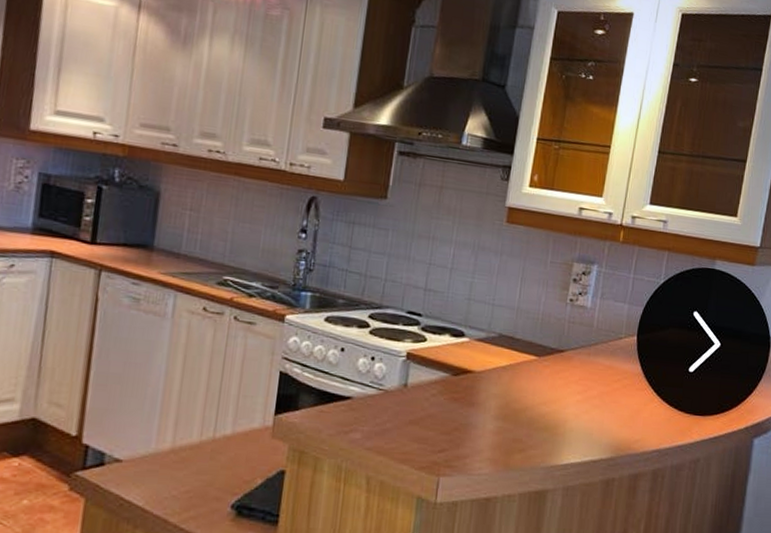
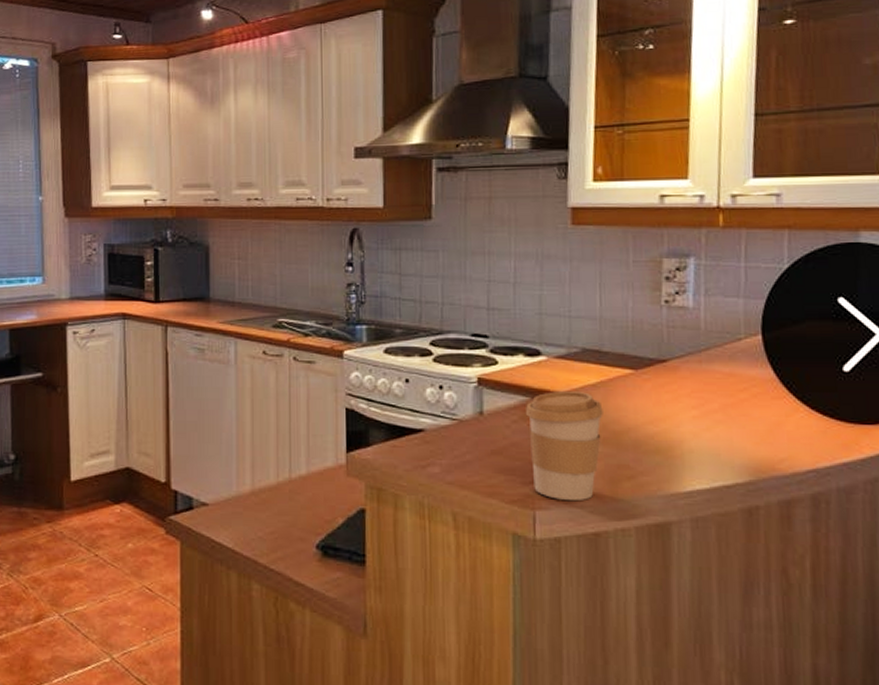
coffee cup: none [441,370,509,470] -> present [525,392,603,502]

